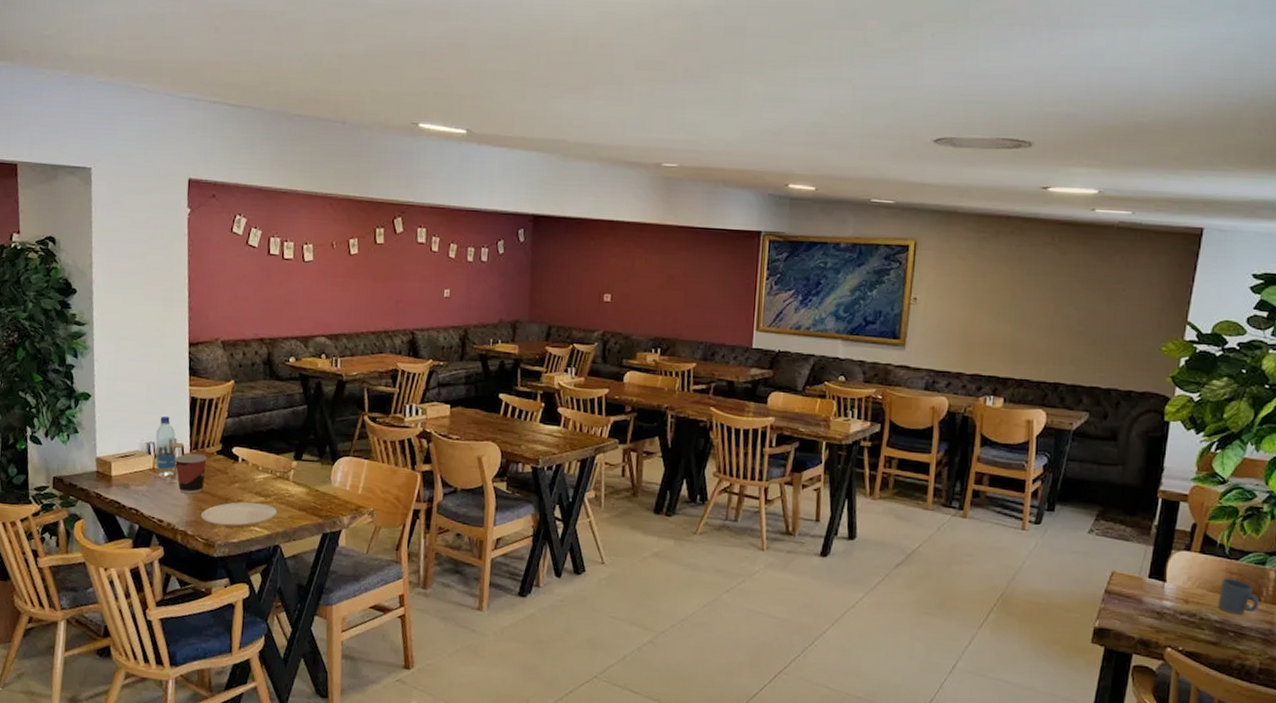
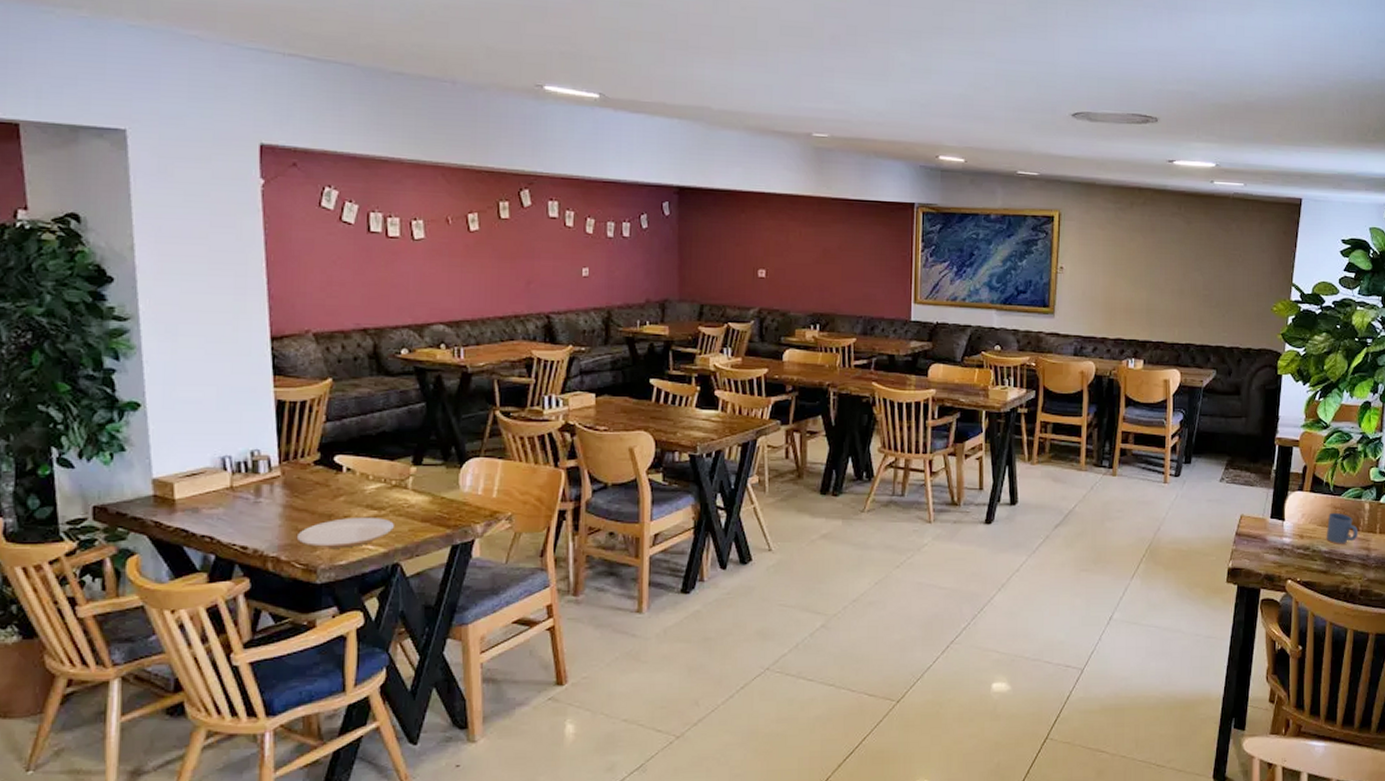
bottle: present [155,415,177,477] -> none [233,423,262,495]
cup: present [174,454,207,494] -> none [259,466,302,514]

